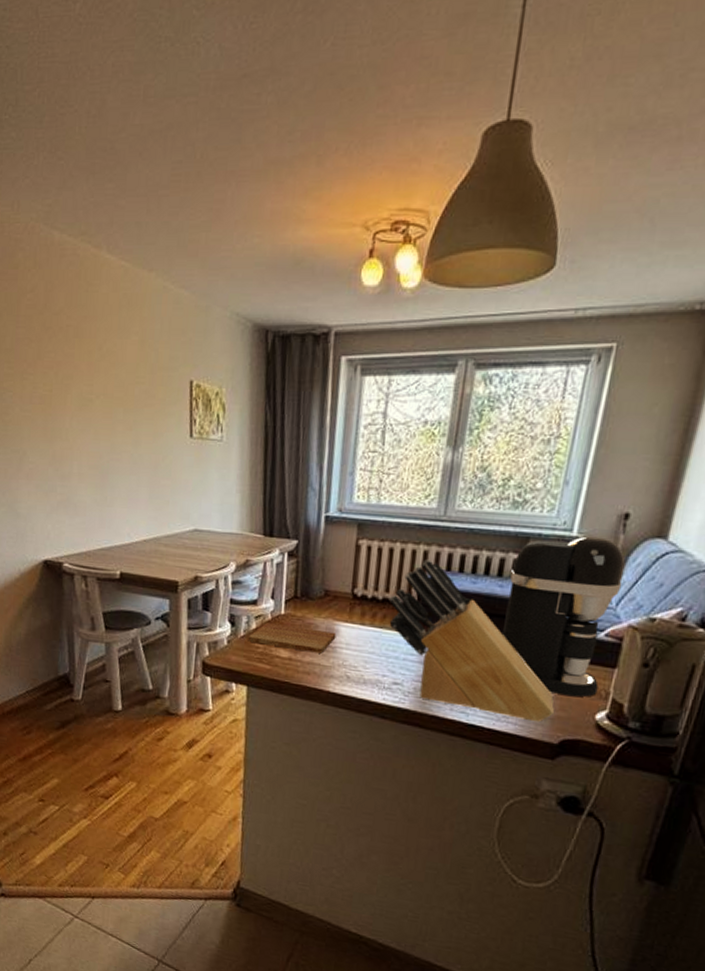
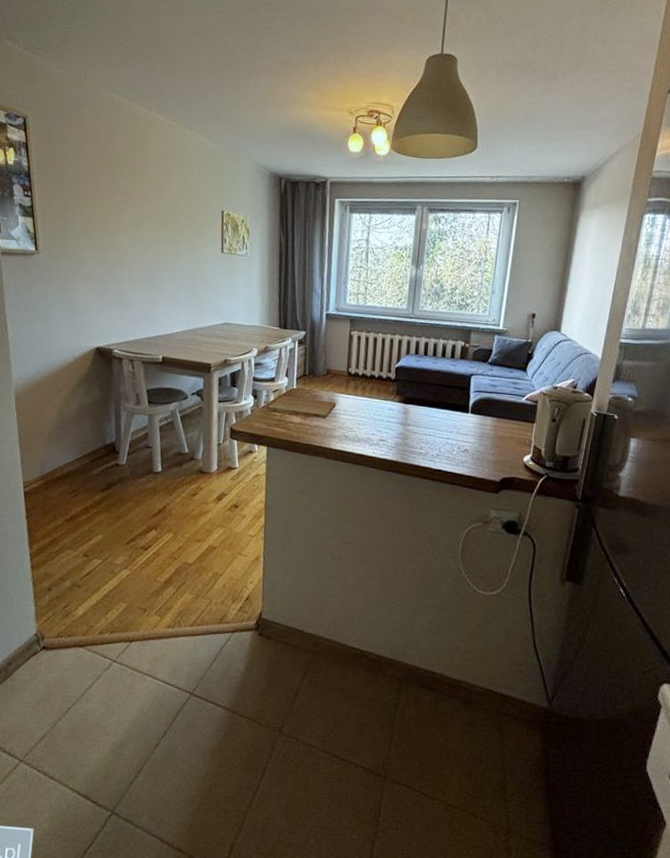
knife block: present [388,559,555,723] -> none [374,346,496,466]
coffee maker: present [502,536,626,697] -> none [456,329,535,446]

